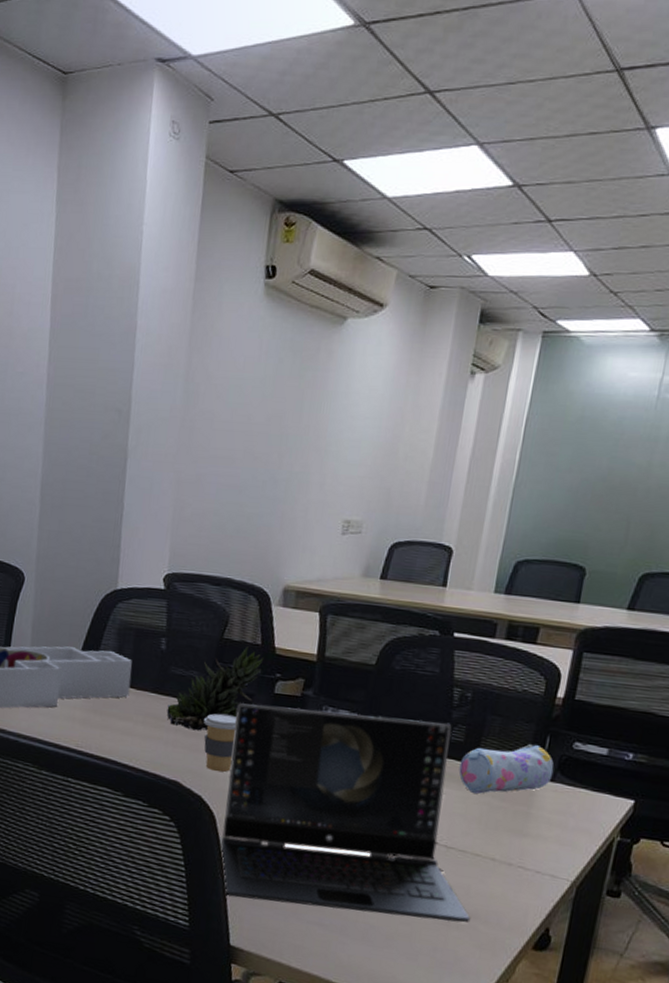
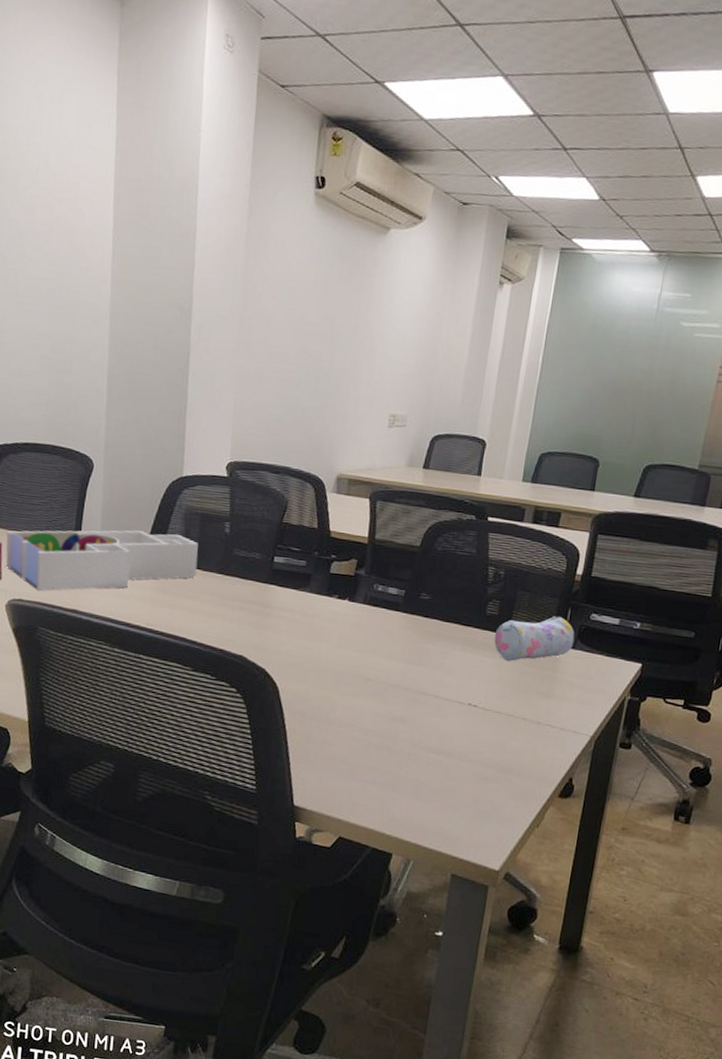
succulent plant: present [166,646,264,731] -> none [231,530,320,609]
coffee cup: present [204,713,237,772] -> none [266,592,296,647]
laptop: present [221,703,471,923] -> none [284,582,506,776]

